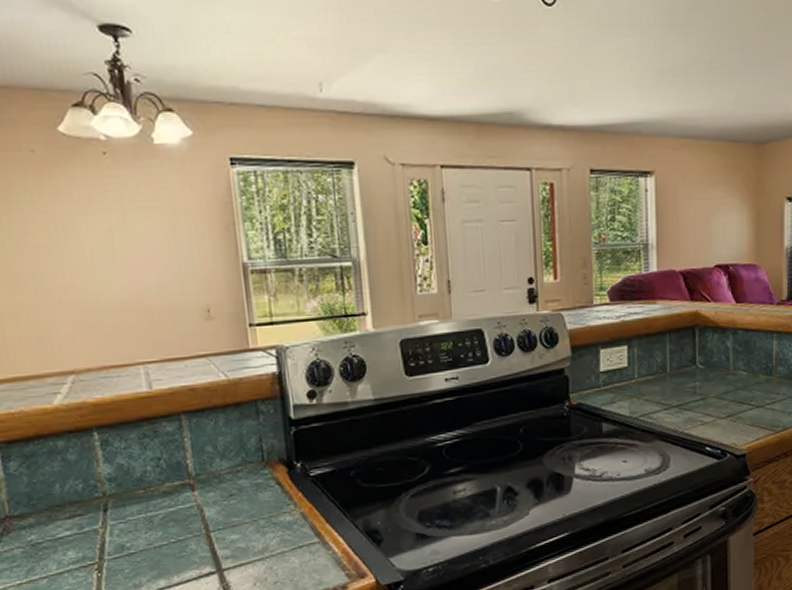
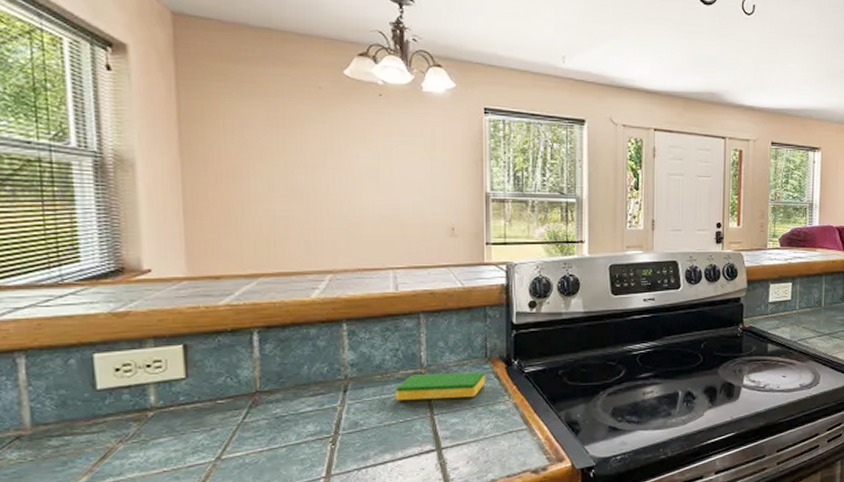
dish sponge: none [162,478,266,519] -> present [395,372,486,401]

